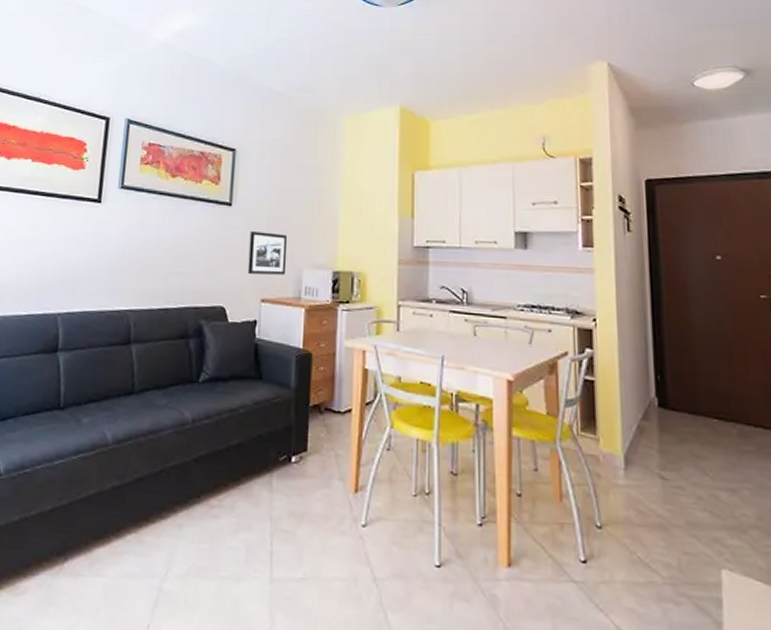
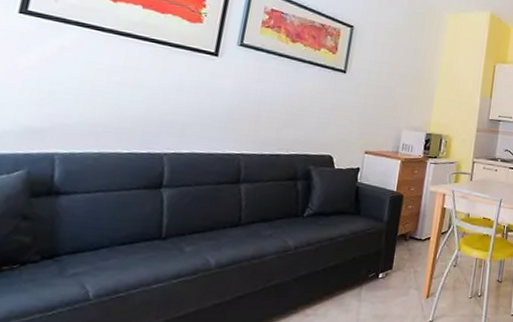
picture frame: present [247,230,288,275] -> none [355,95,392,133]

